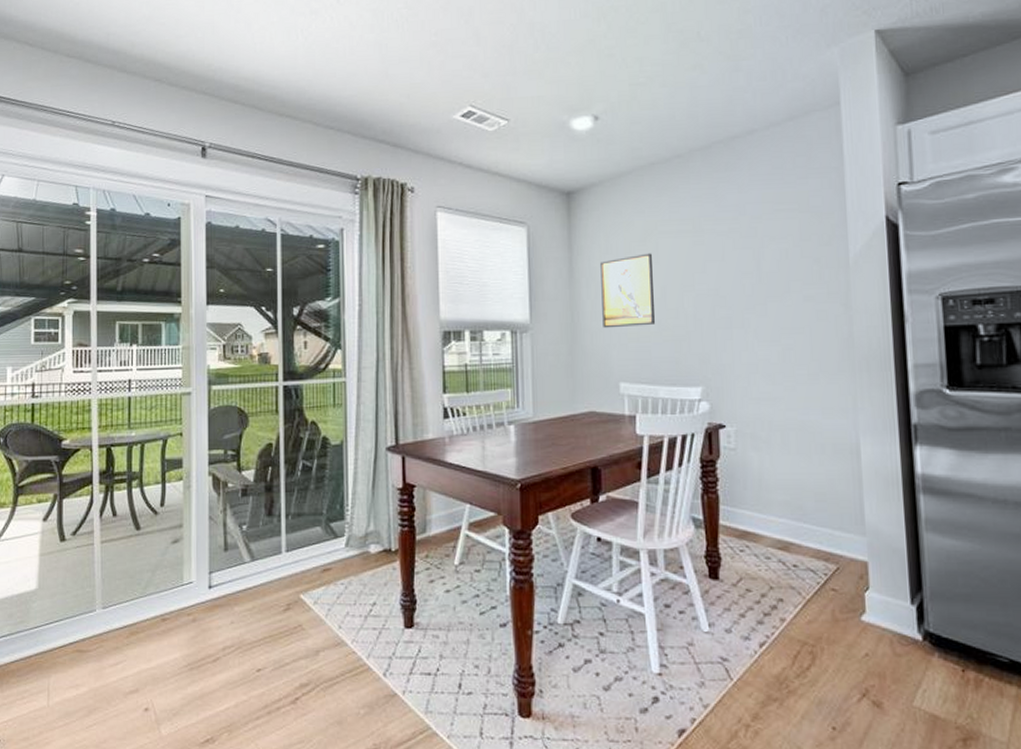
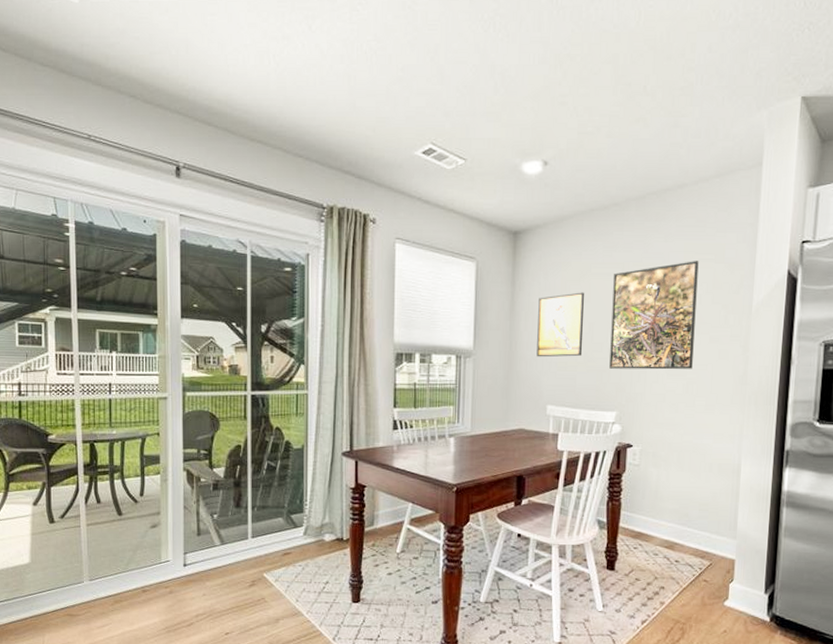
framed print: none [684,211,787,337] -> present [609,261,699,370]

